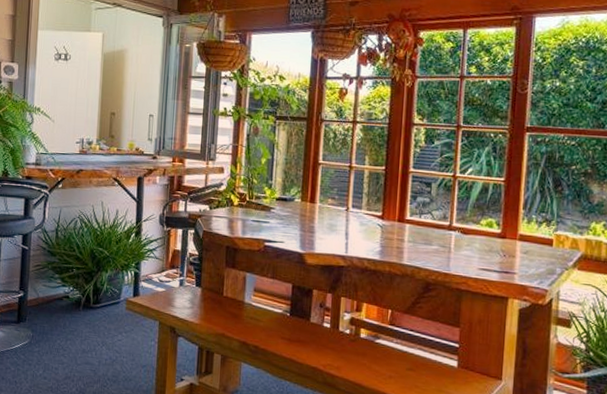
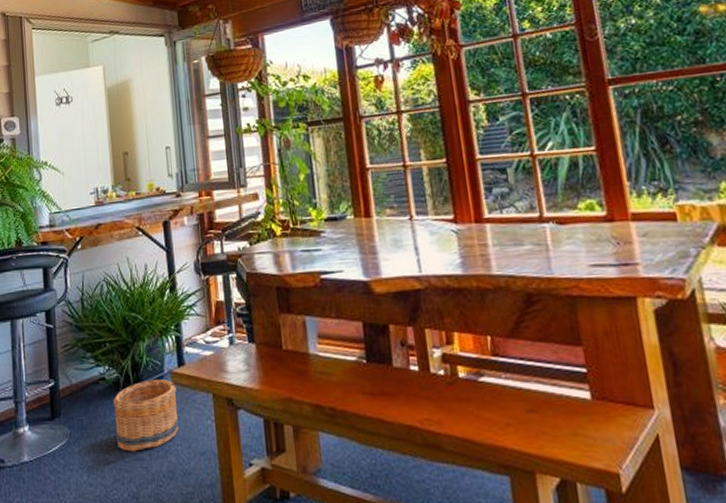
basket: none [72,303,129,358] -> present [113,379,178,452]

